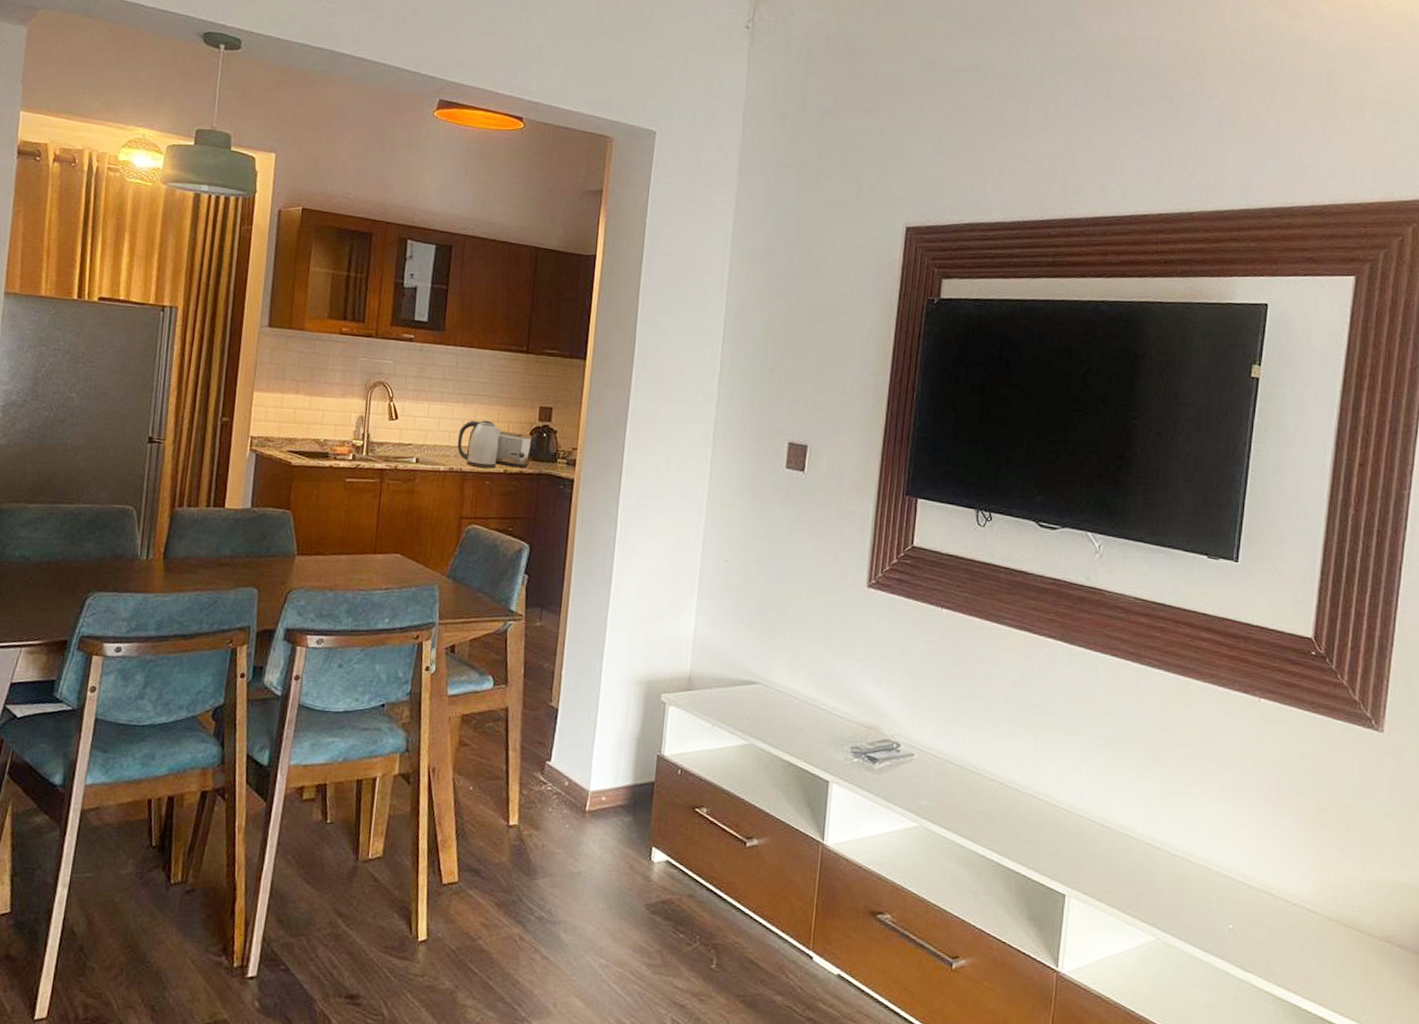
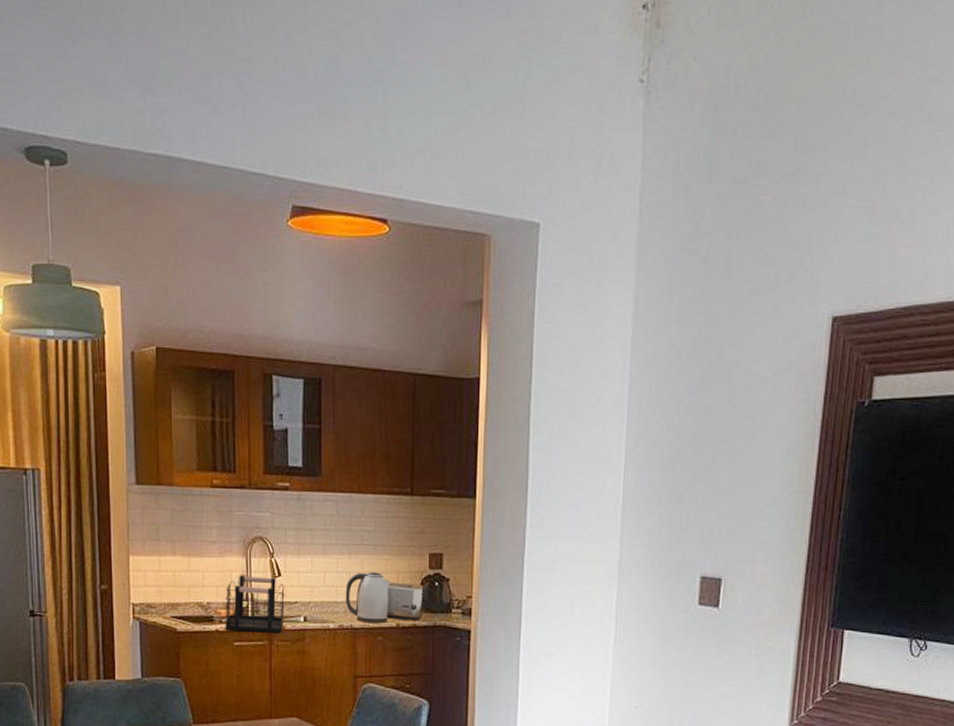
dish rack: none [339,416,401,473] -> present [225,575,285,634]

